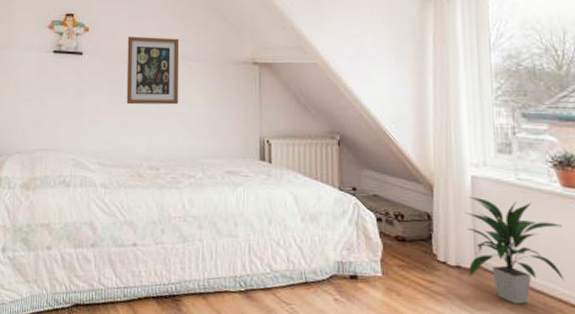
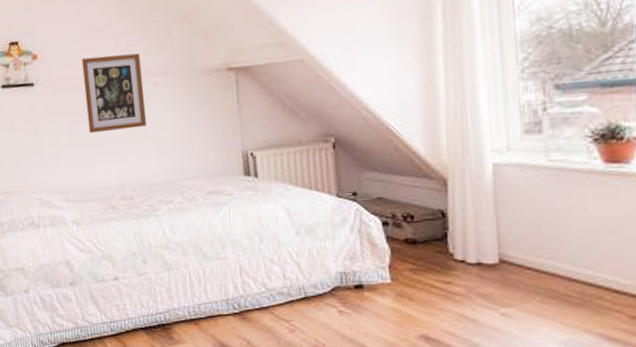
indoor plant: present [465,196,564,305] -> none [486,185,605,296]

